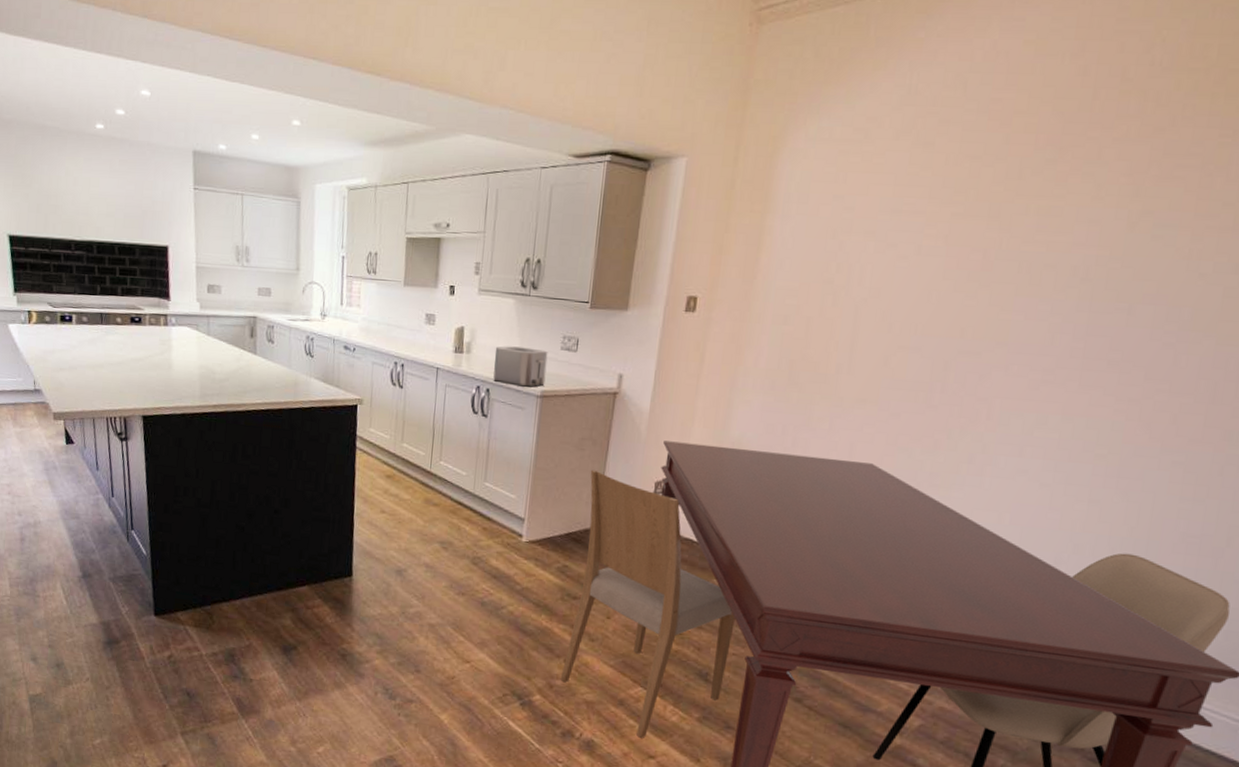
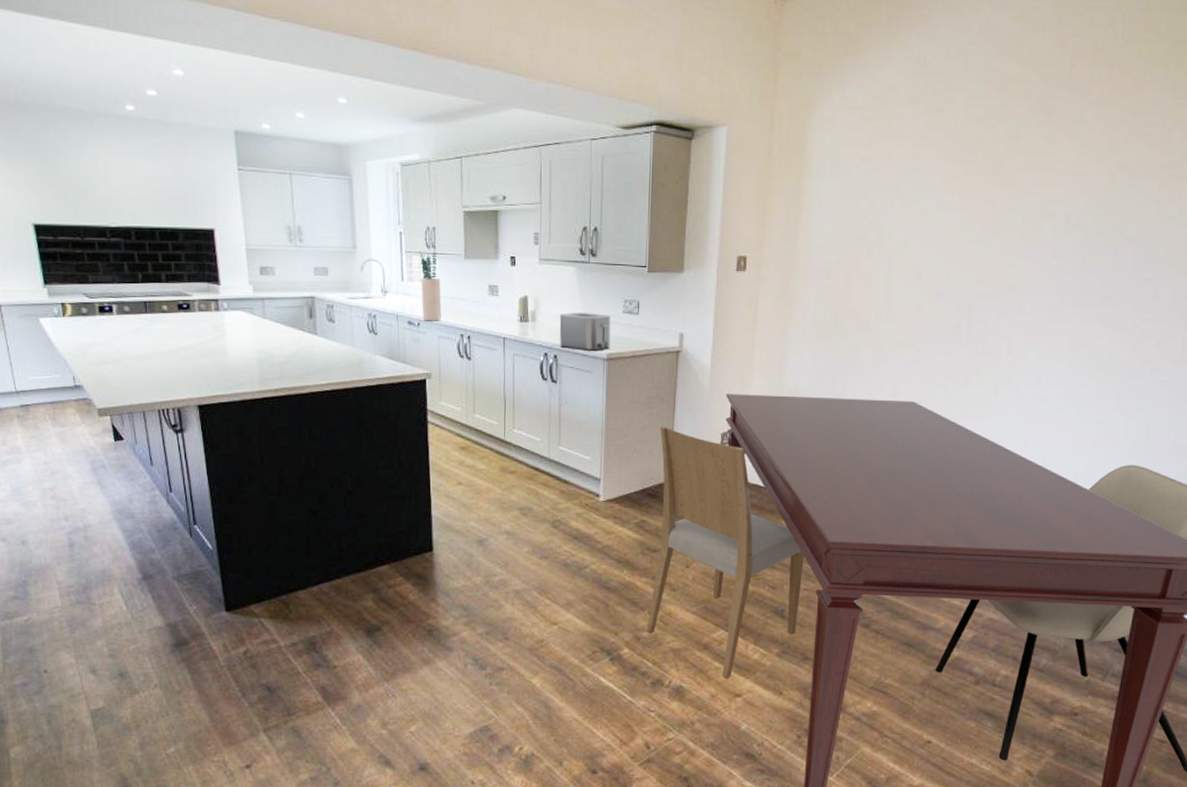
vase: none [358,274,379,348] -> present [419,248,442,322]

